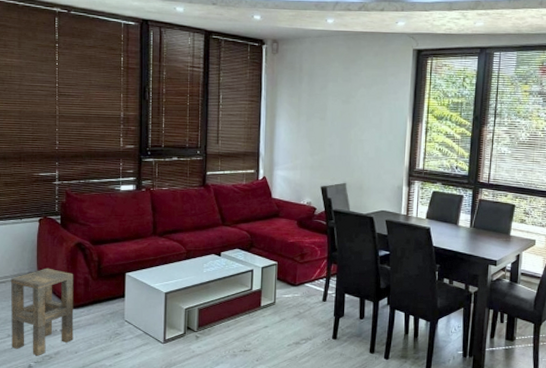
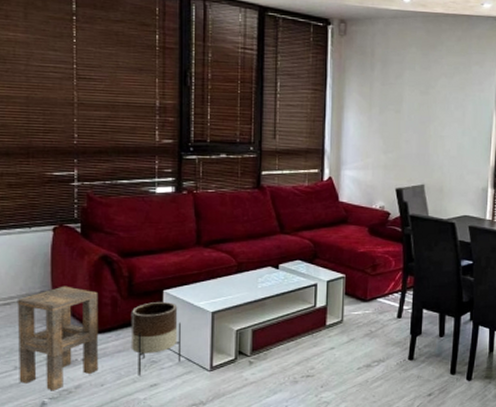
planter: none [99,282,141,346] -> present [130,301,182,376]

